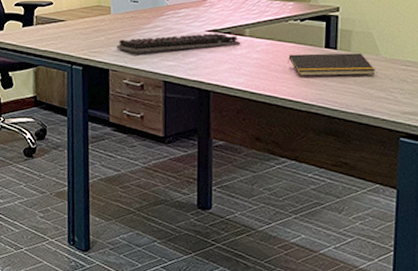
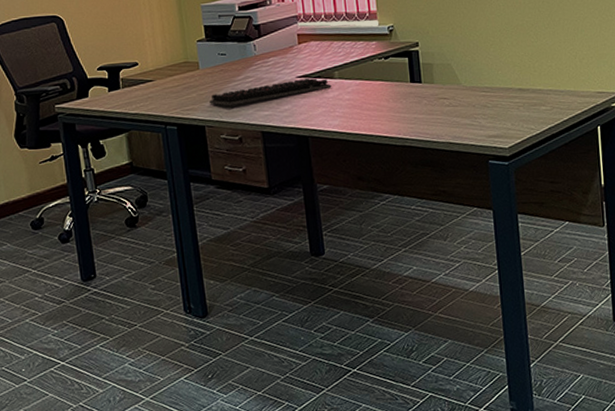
notepad: present [288,53,376,76] -> none [378,84,459,112]

